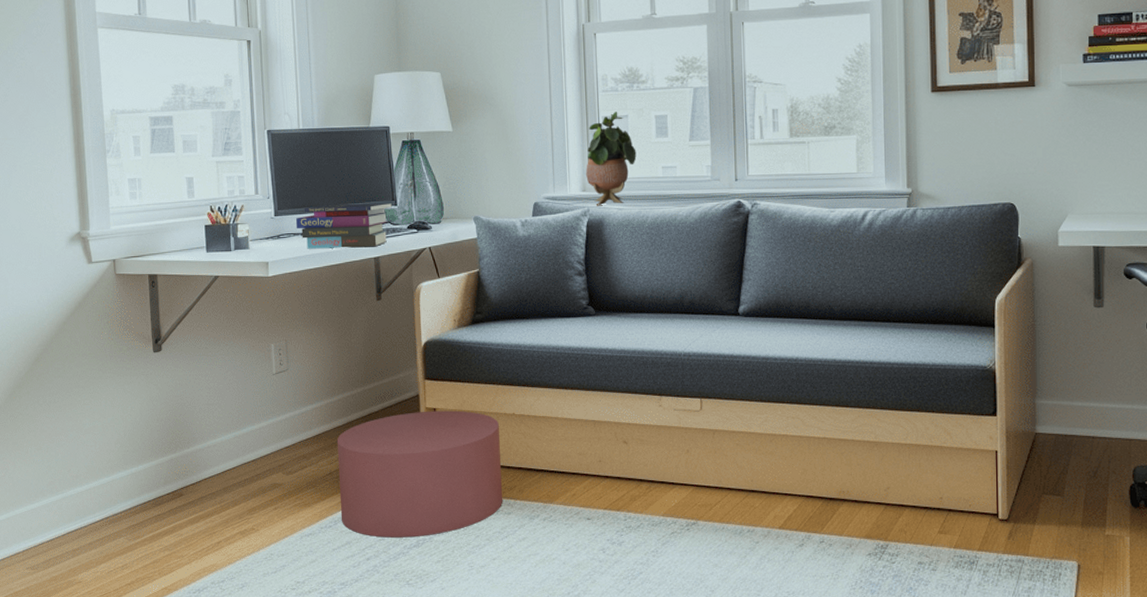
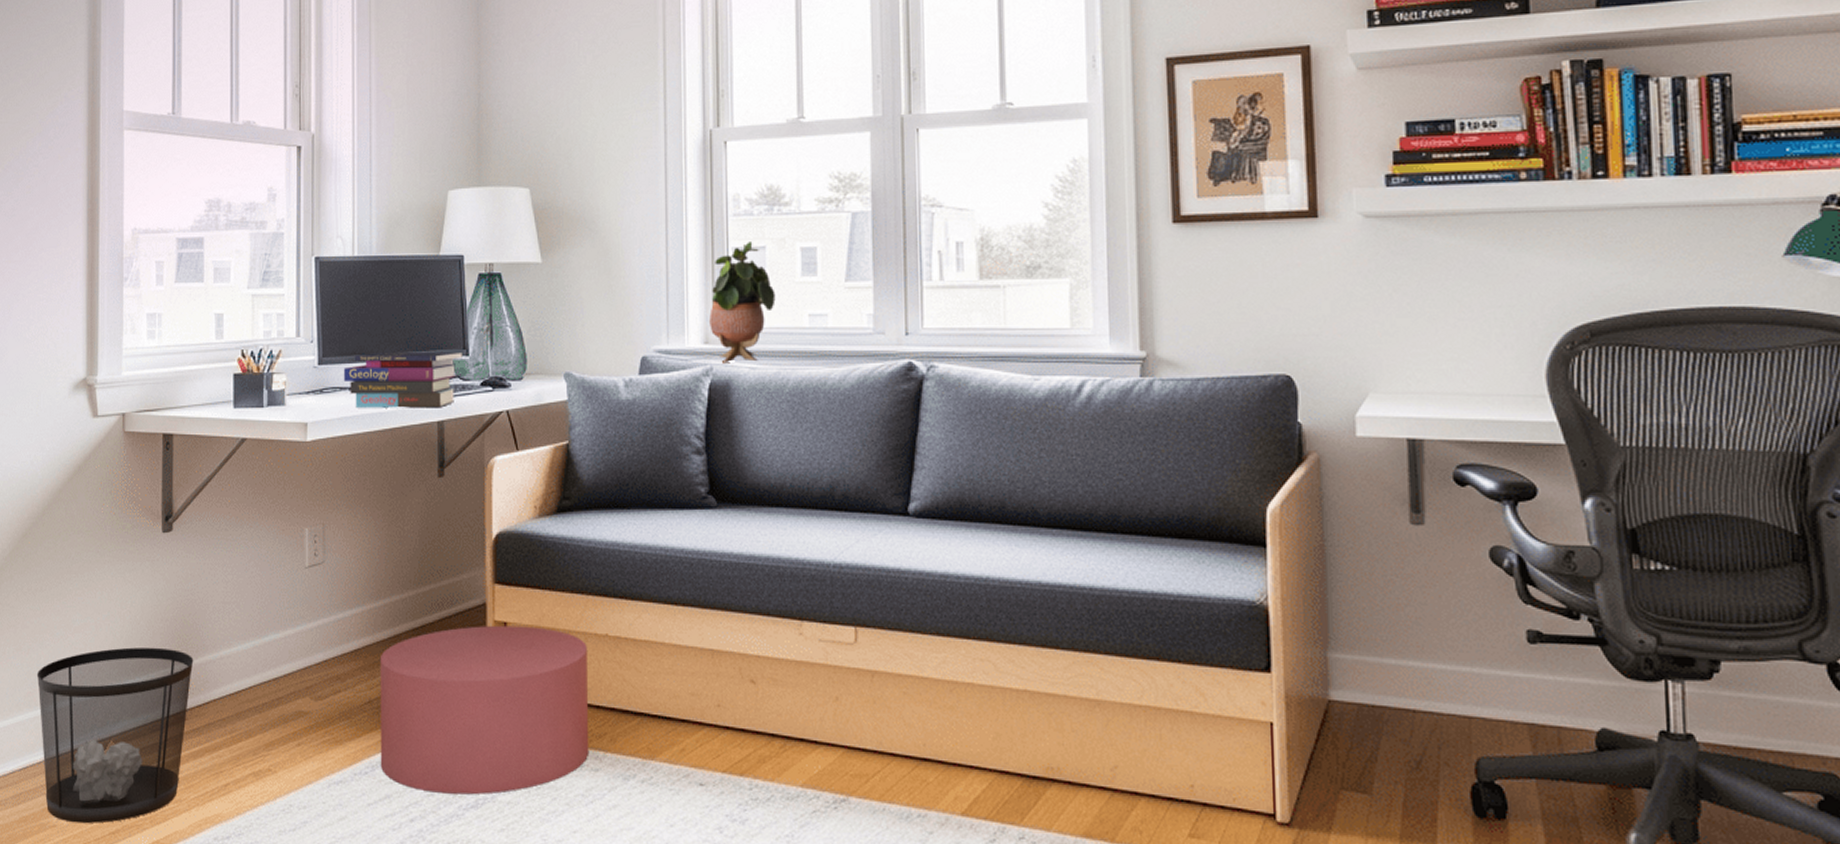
waste bin: none [56,441,186,579] -> present [36,647,194,824]

